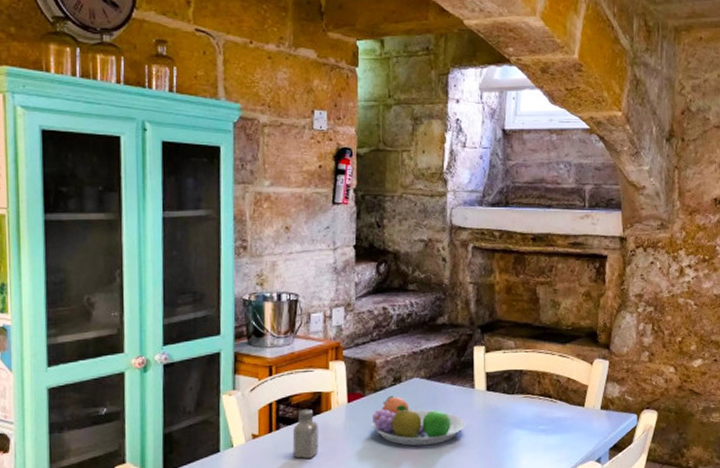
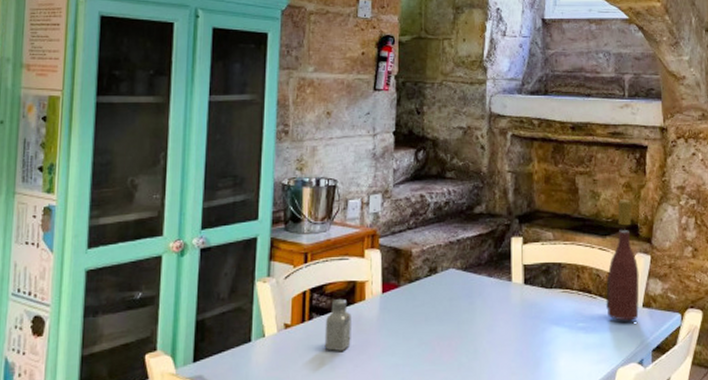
fruit bowl: present [371,395,466,446] -> none [405,286,502,342]
wine bottle: none [566,308,598,423] -> present [606,199,640,321]

